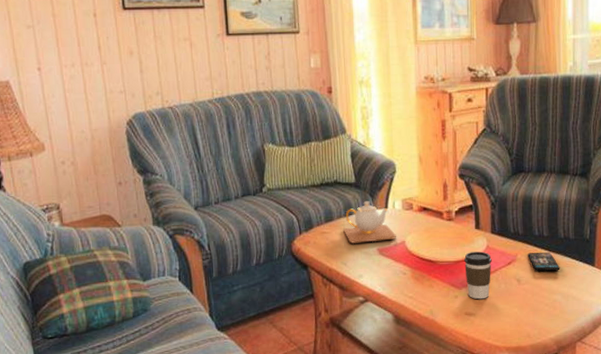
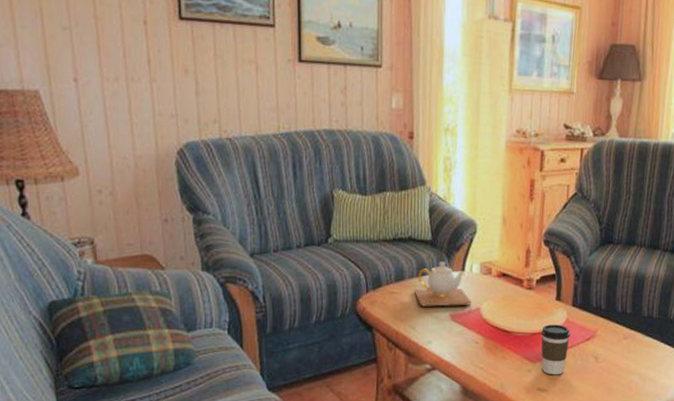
smartphone: present [528,252,560,271] -> none [608,329,640,351]

